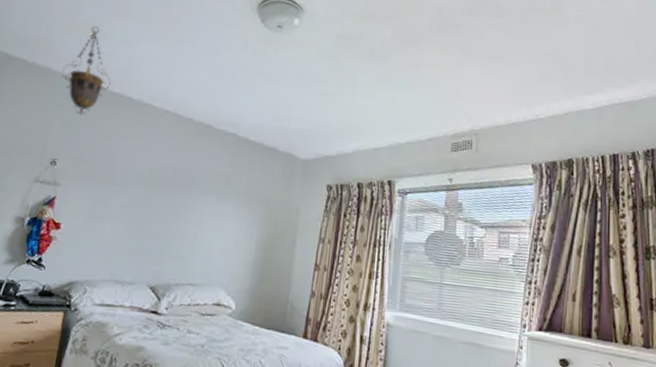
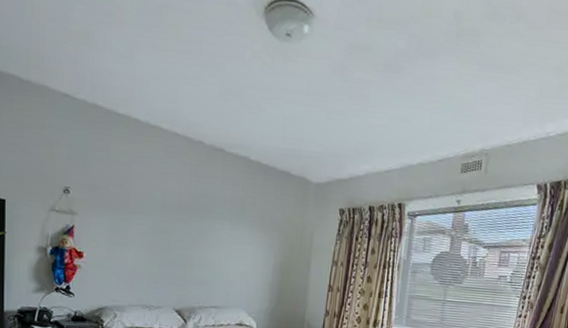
hanging lantern: present [62,26,112,117] -> none [60,36,115,141]

